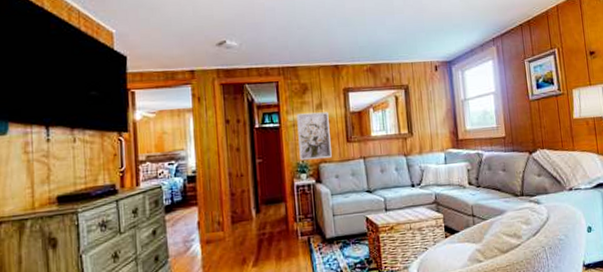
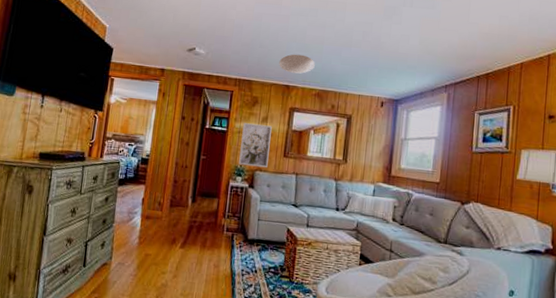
ceiling light: none [322,30,361,51] -> present [279,54,315,74]

